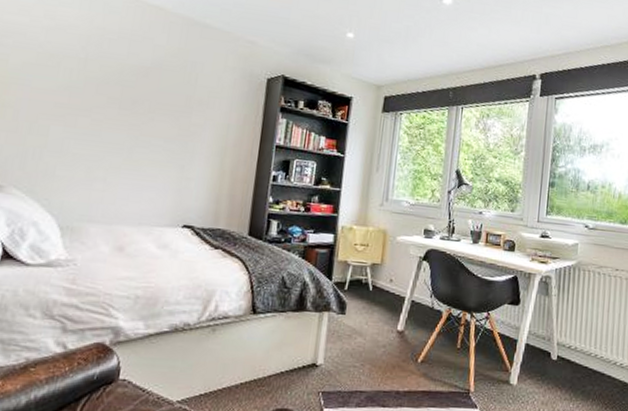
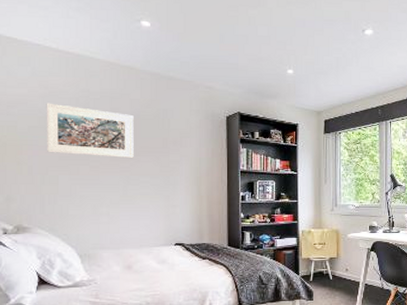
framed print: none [41,37,155,115] -> present [46,103,134,158]

